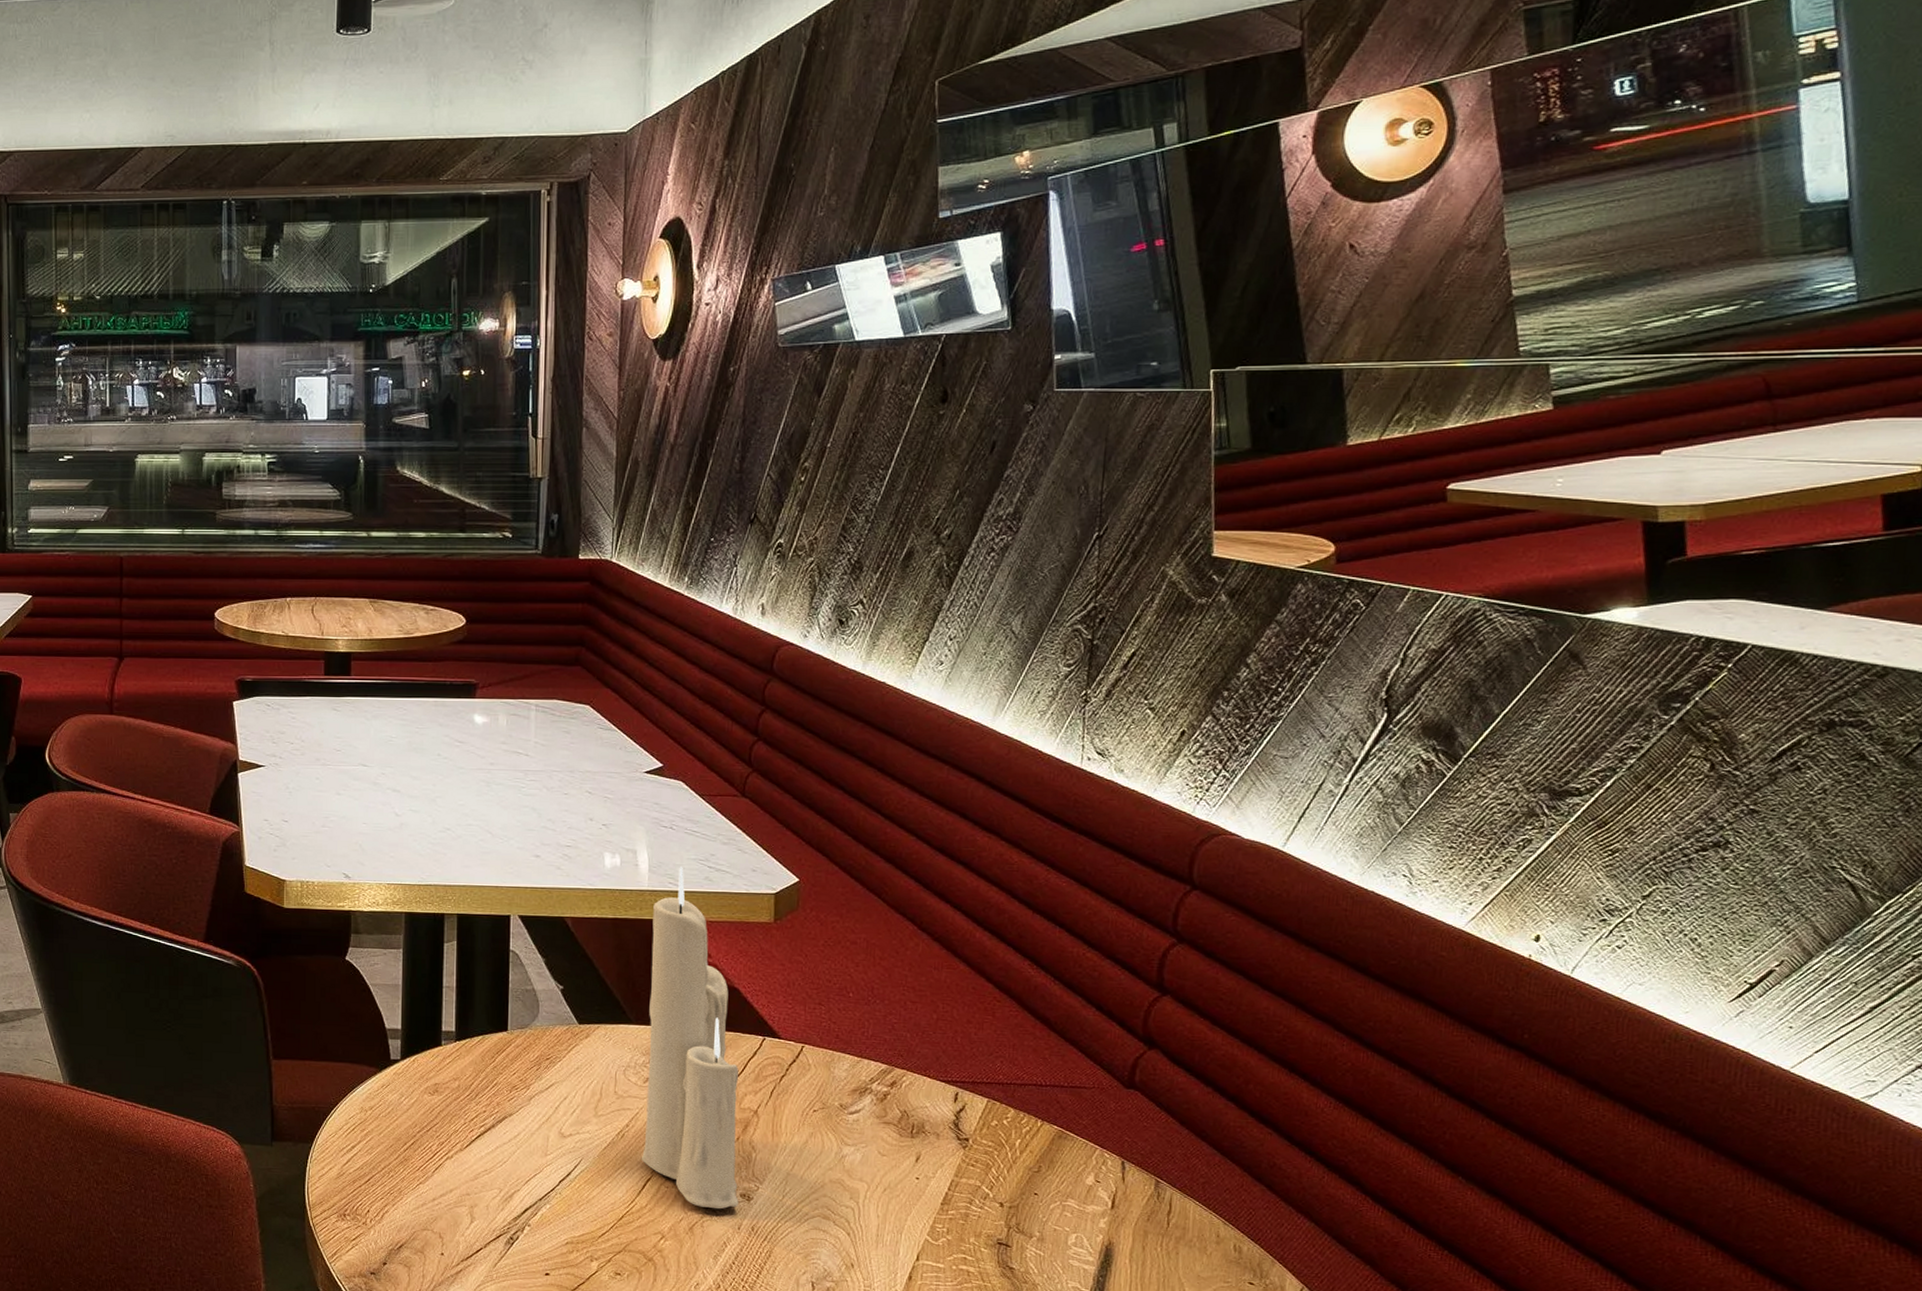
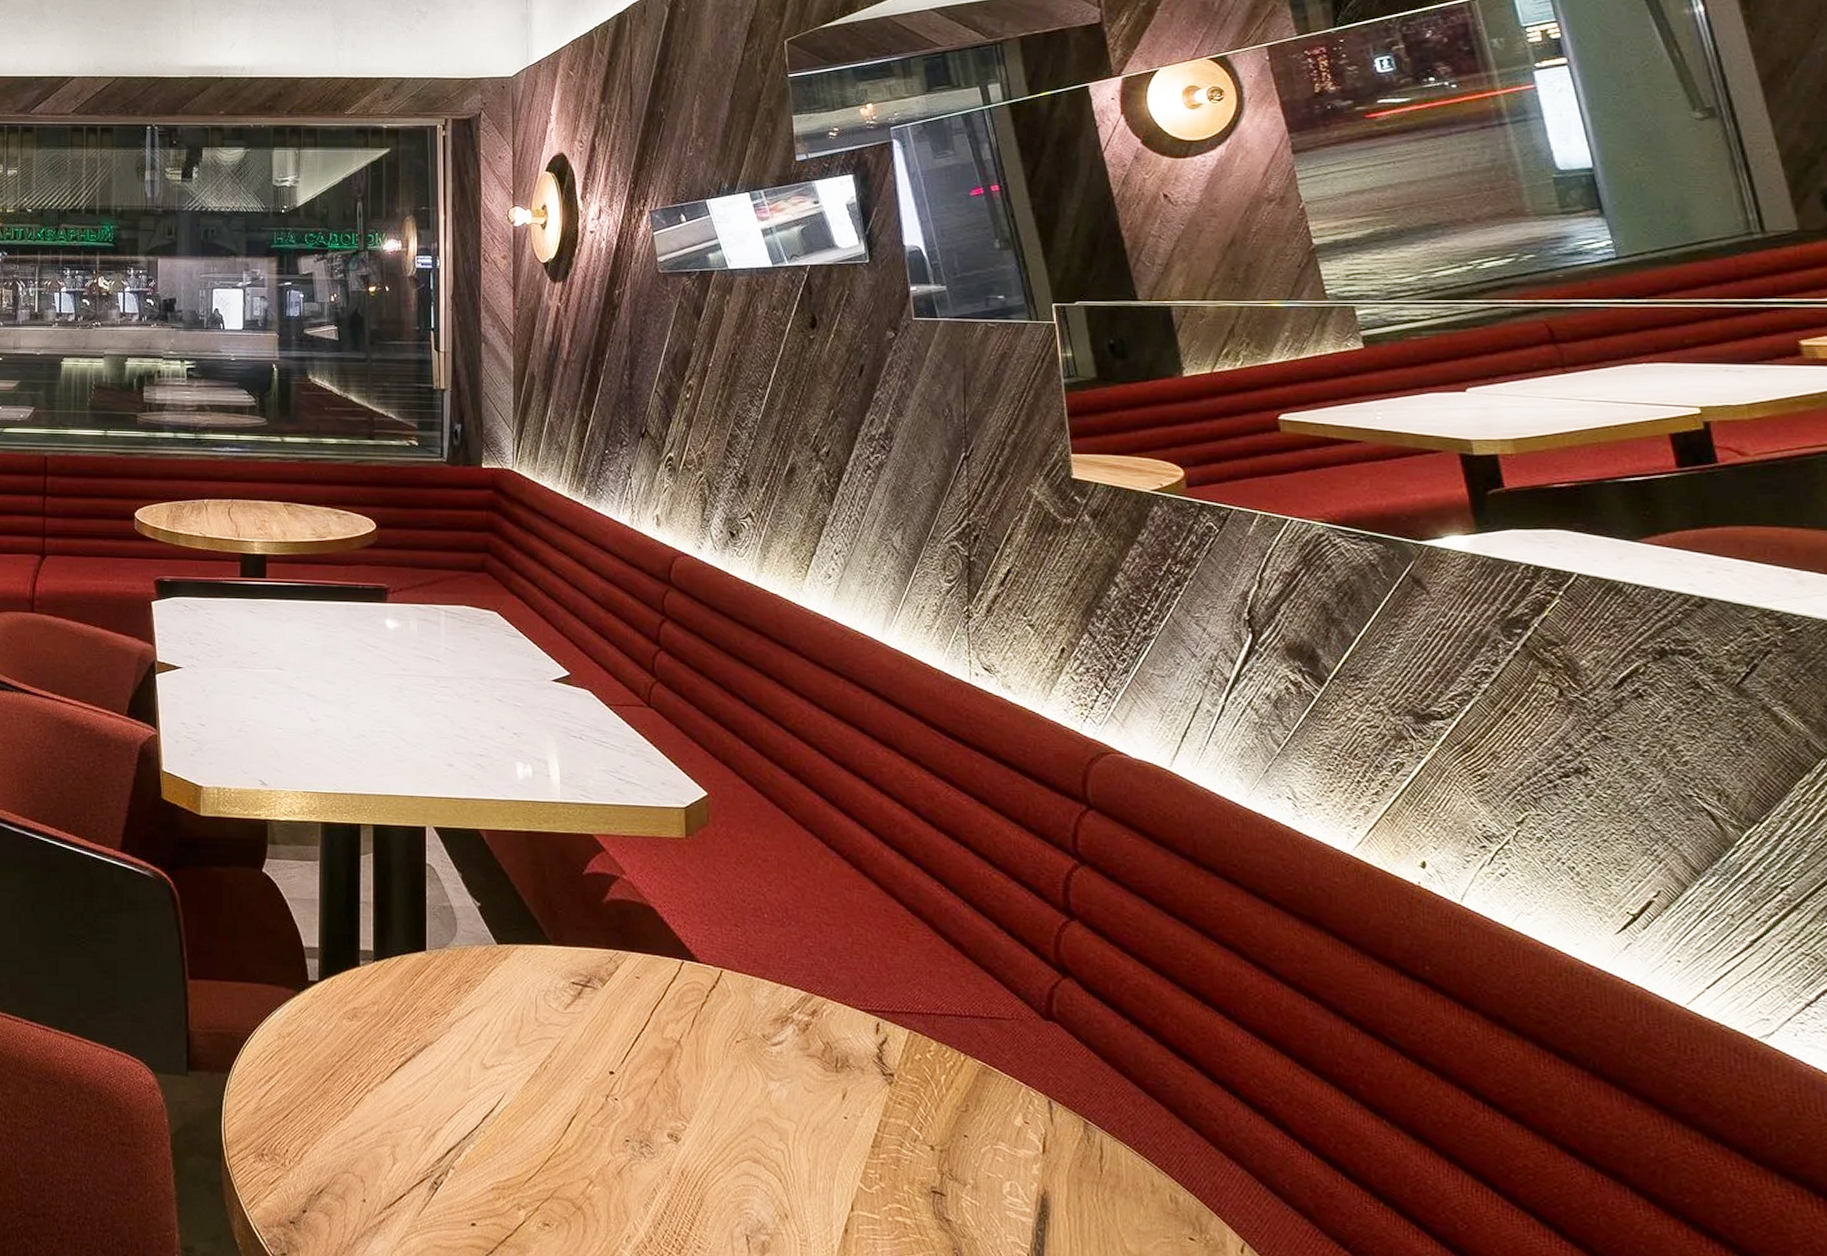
candle: present [641,867,739,1209] -> none [565,778,666,1151]

